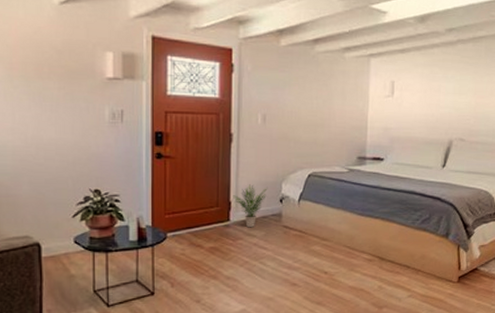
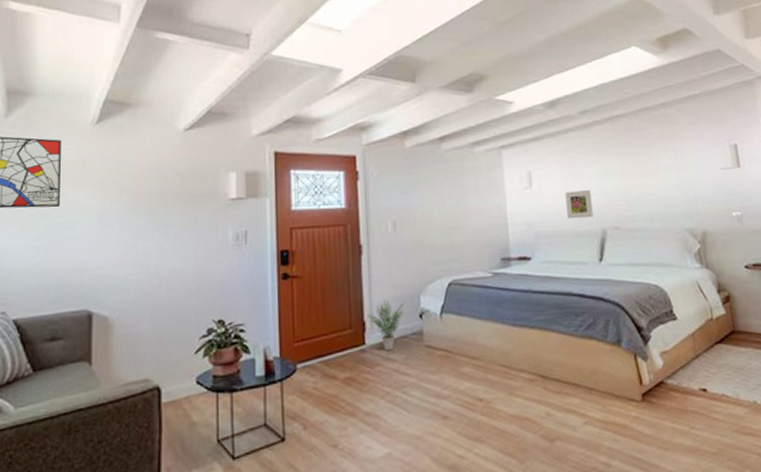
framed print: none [421,103,445,129] -> present [565,190,594,219]

